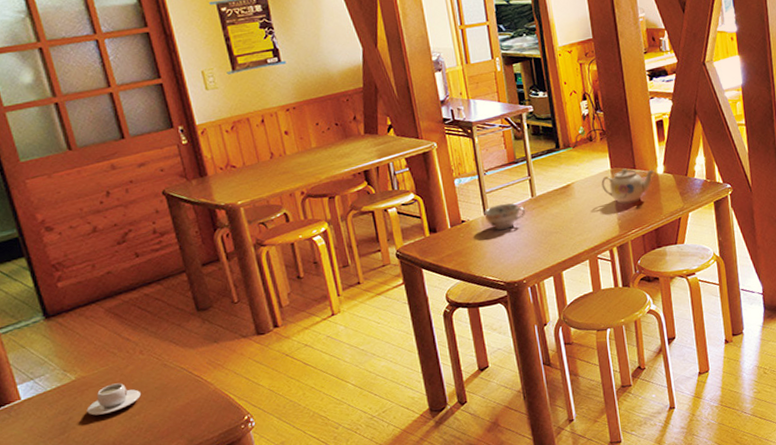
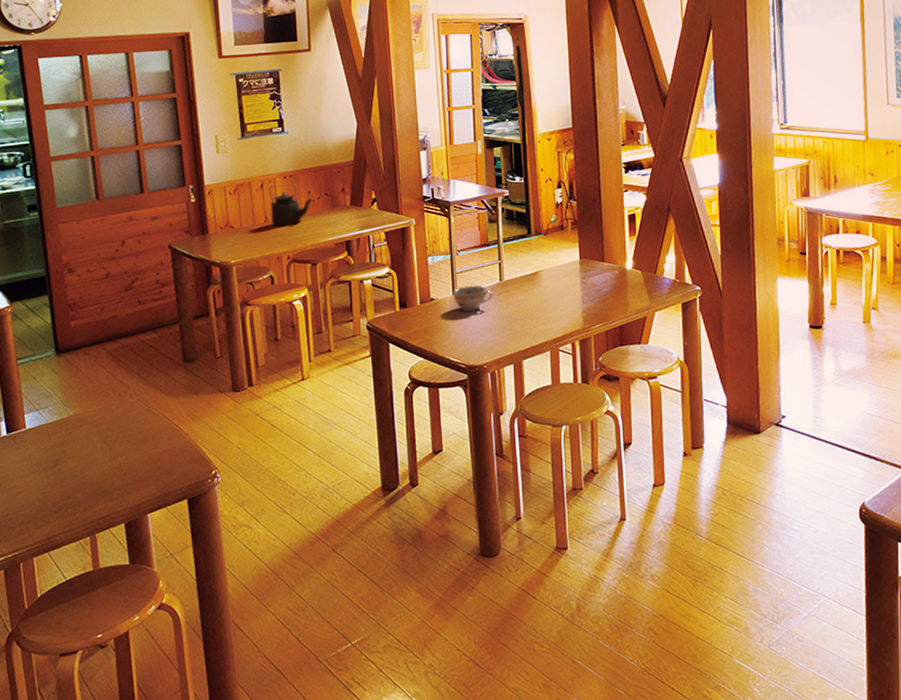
teacup: present [86,383,142,416] -> none [78,423,127,452]
kettle: none [270,116,322,162] -> present [268,183,312,227]
teapot: present [601,168,654,204] -> none [569,260,623,297]

